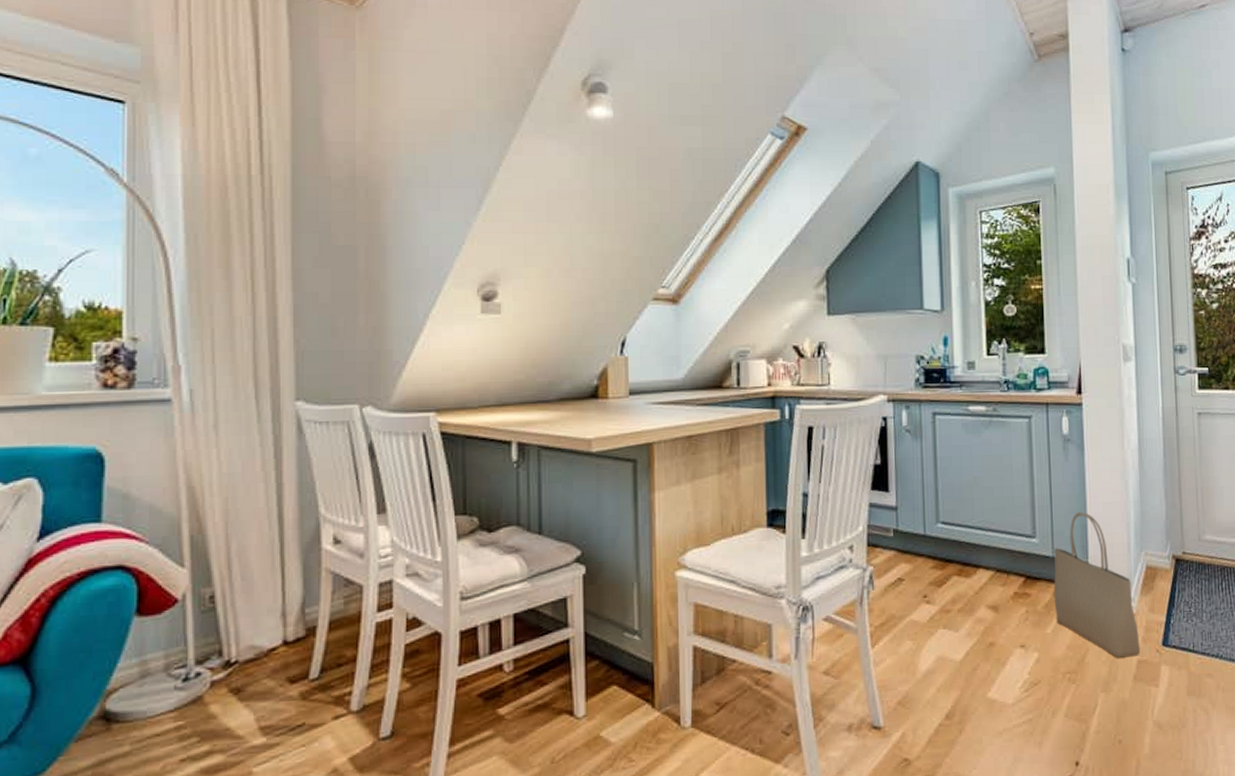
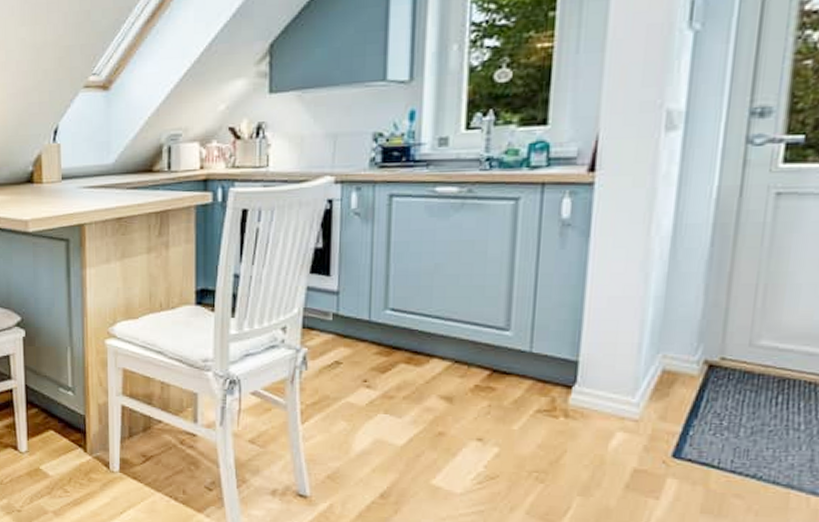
tote bag: present [1053,512,1141,658] -> none [526,306,640,465]

